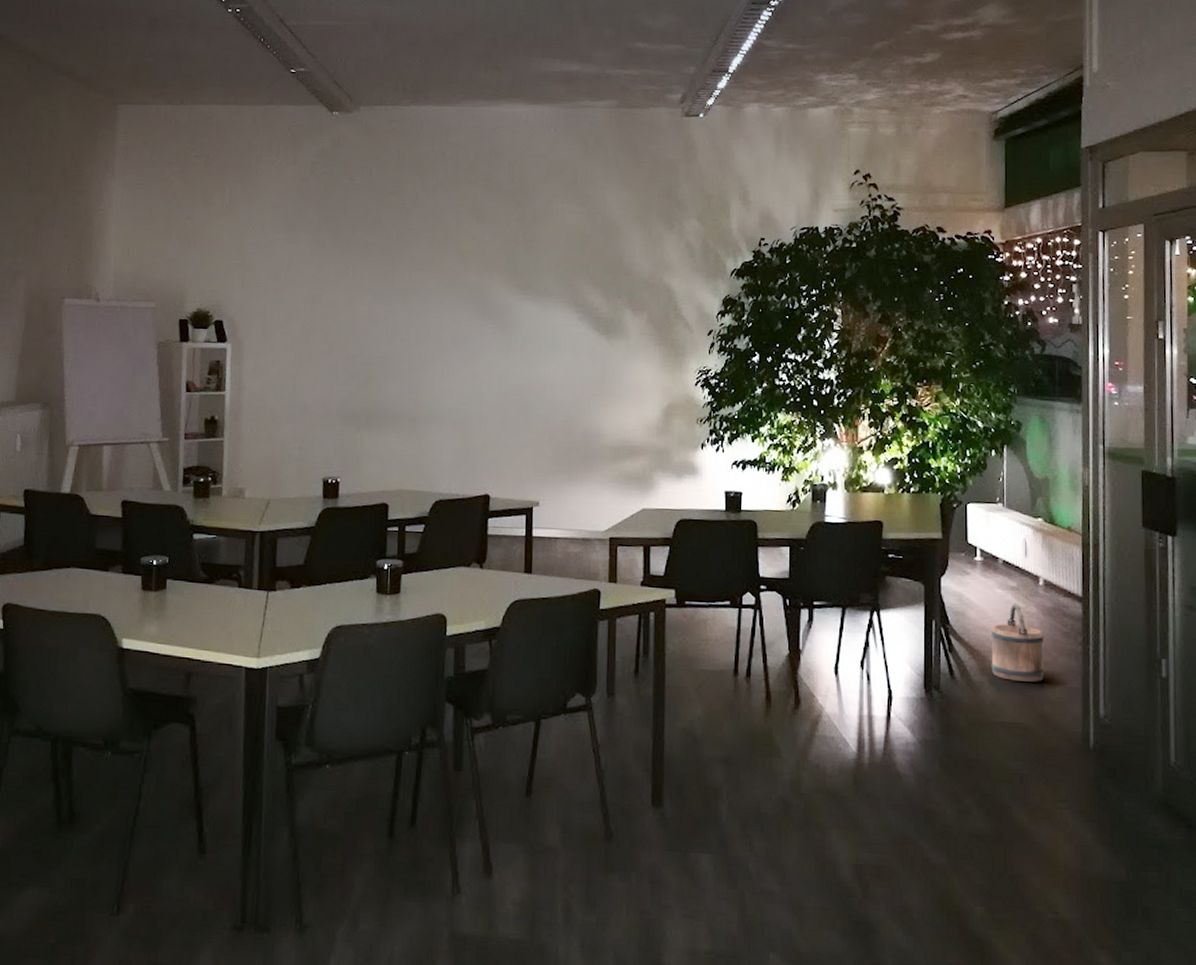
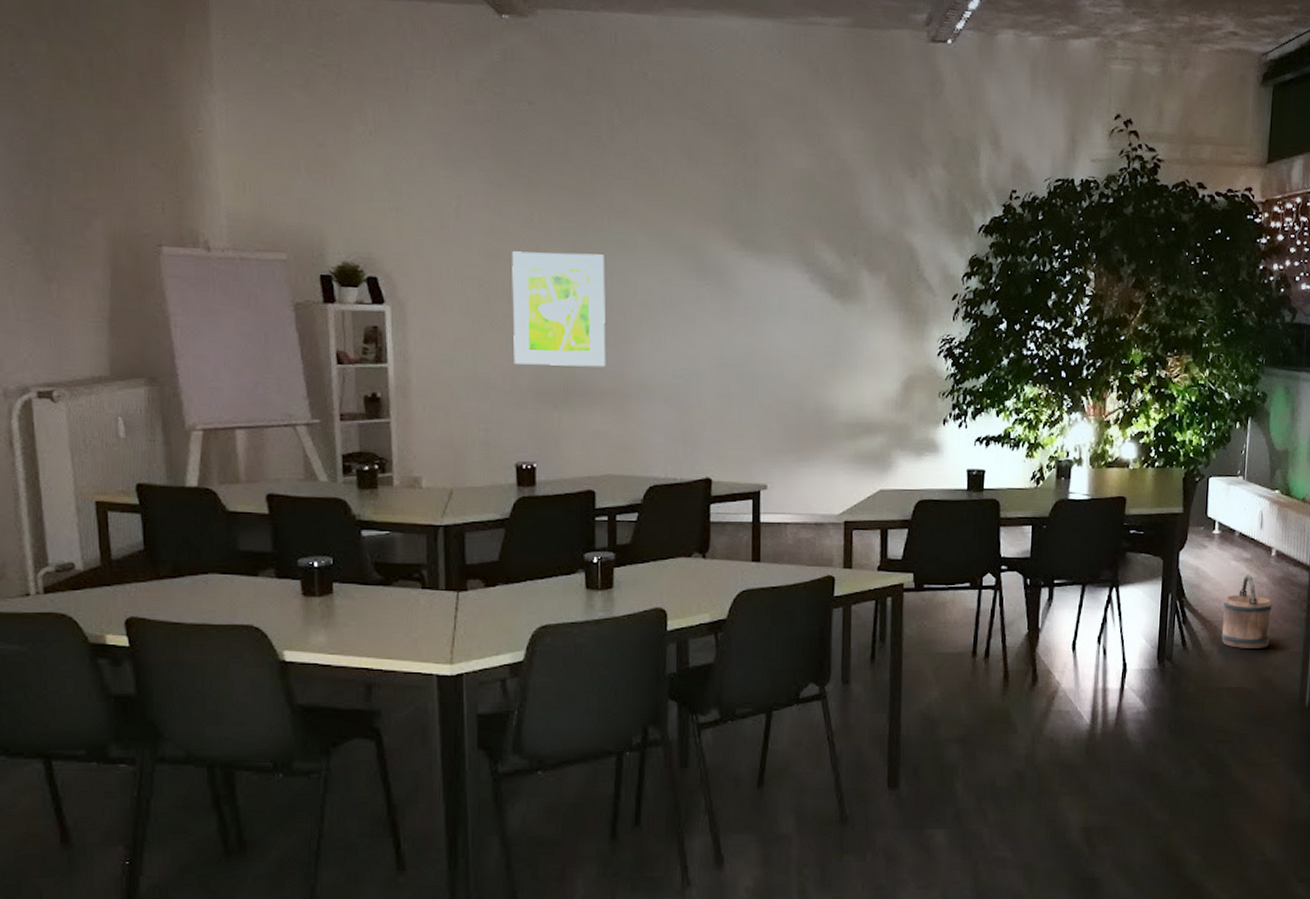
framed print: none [326,298,405,395] -> present [512,251,606,367]

